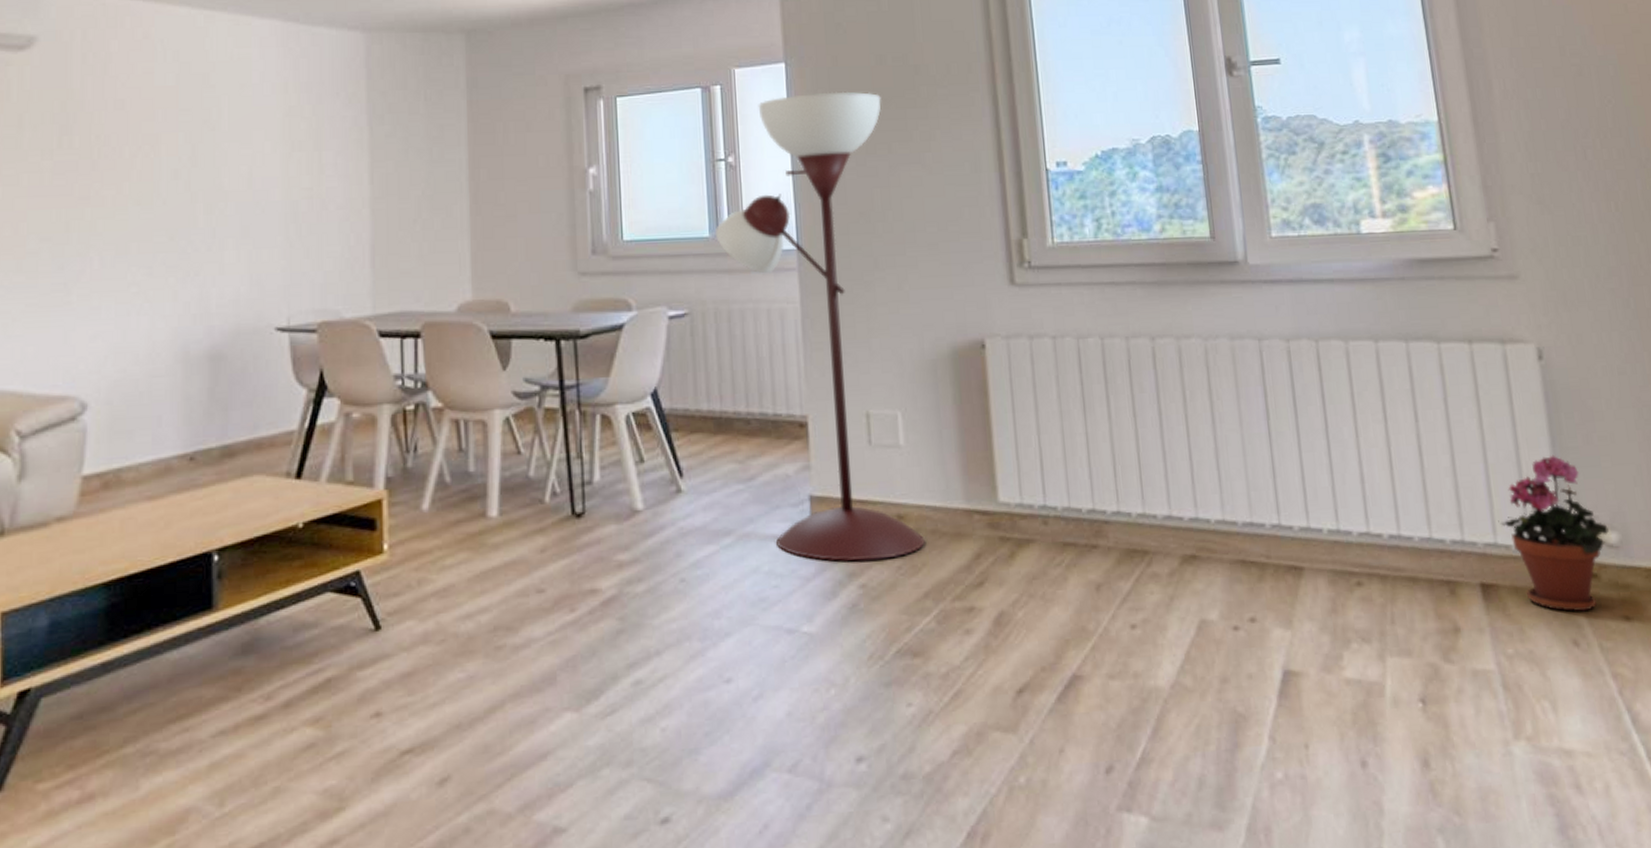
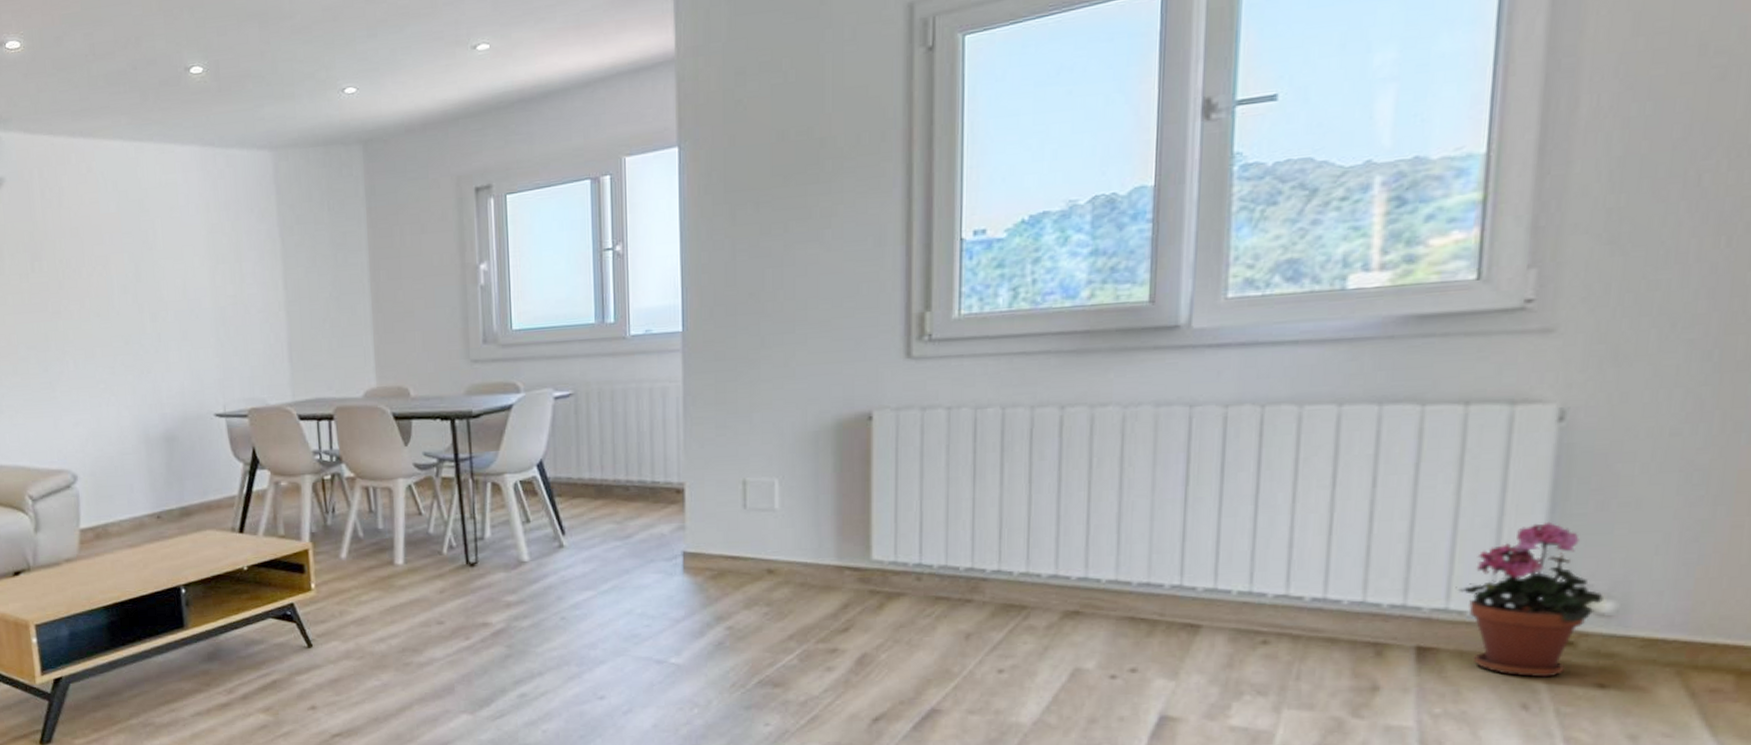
floor lamp: present [714,91,925,562] -> none [600,170,793,608]

